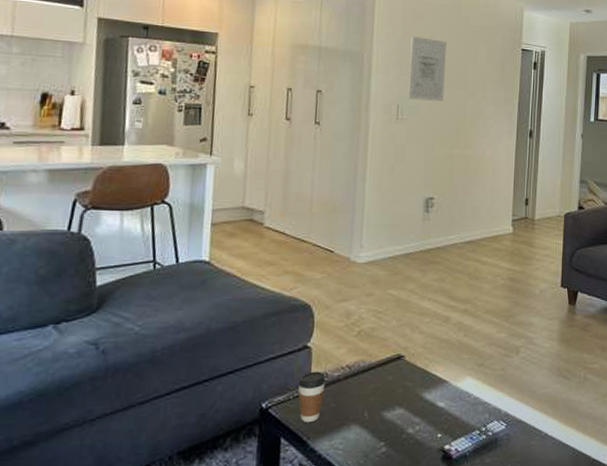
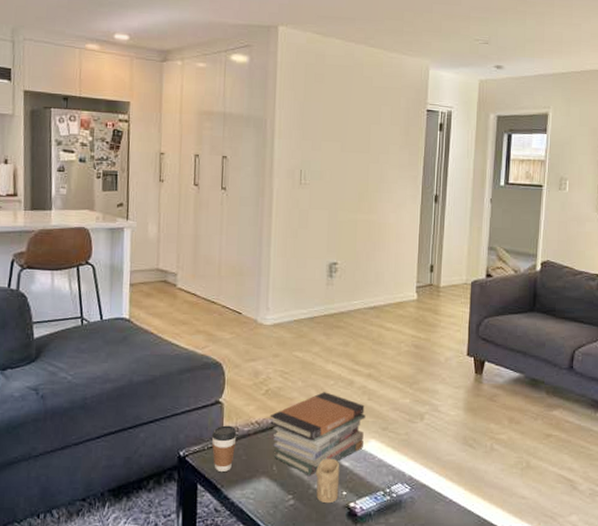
book stack: none [361,330,461,419] -> present [269,392,366,475]
wall art: present [408,36,446,101] -> none [311,100,349,166]
candle: none [410,399,435,448] -> present [316,458,340,504]

